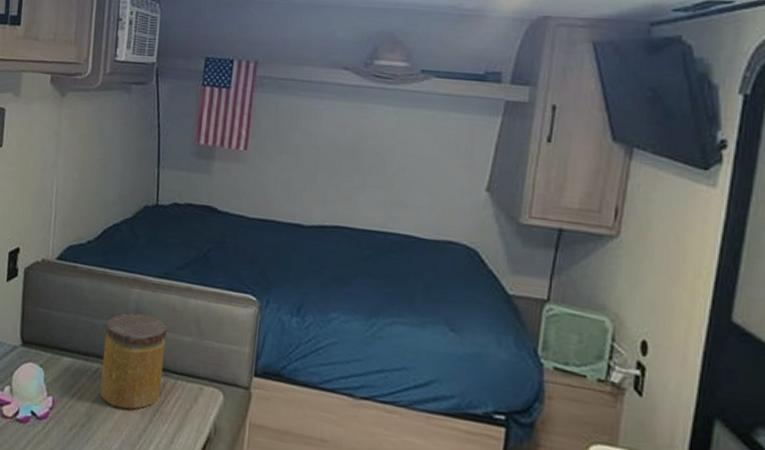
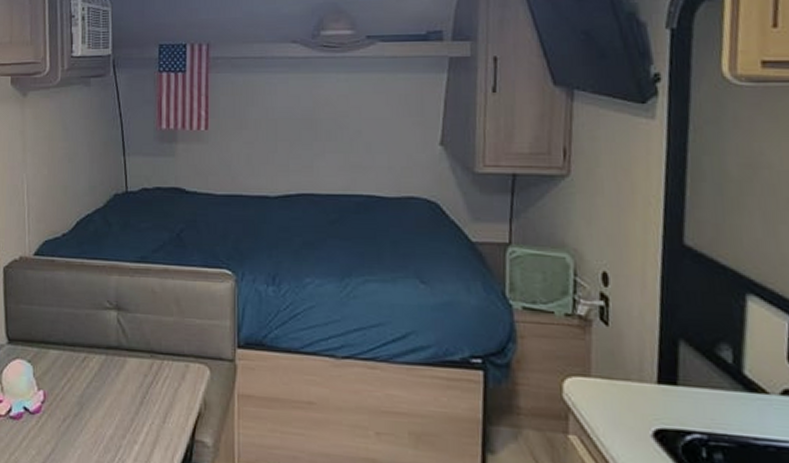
jar: present [99,312,167,410] -> none [88,299,149,395]

